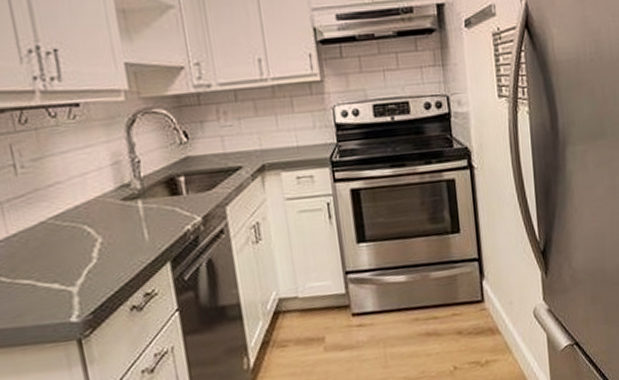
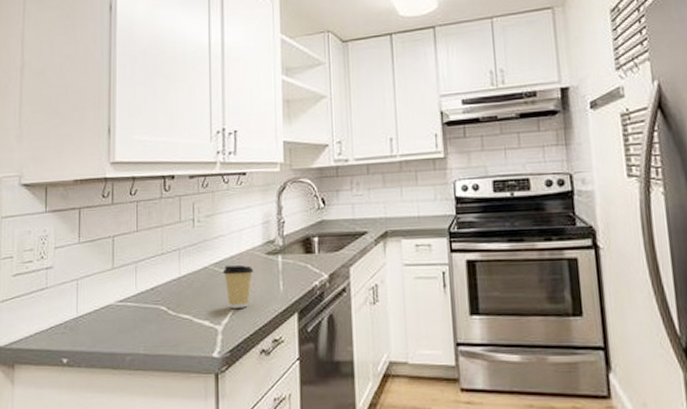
coffee cup: none [66,215,109,266] -> present [222,265,254,308]

